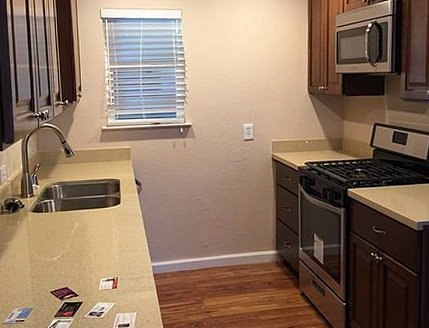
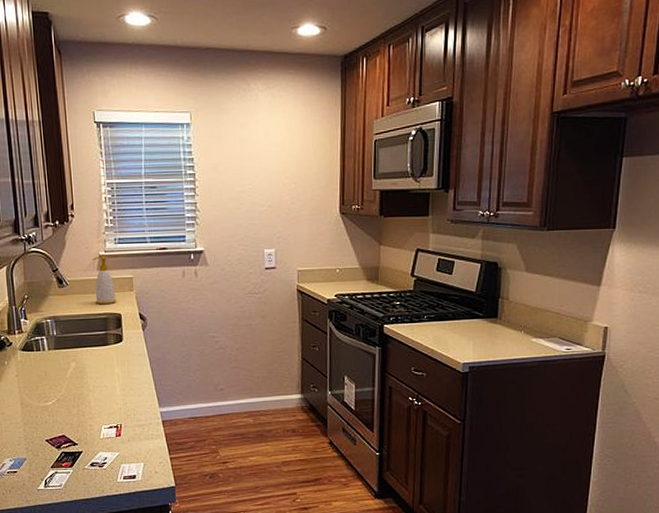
soap bottle: none [96,131,115,172] -> present [93,257,116,305]

